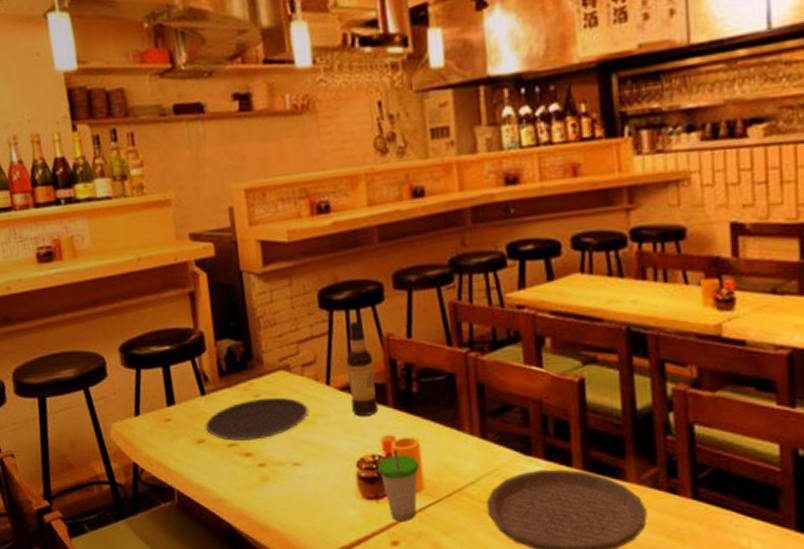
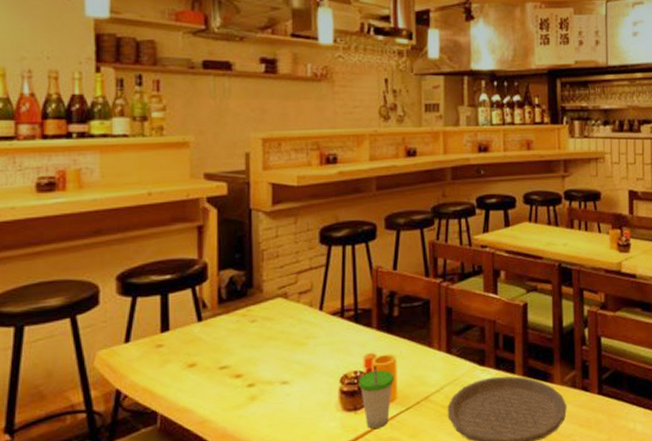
plate: present [205,397,309,441] -> none [198,322,301,364]
bottle: present [345,322,379,416] -> none [339,256,364,337]

